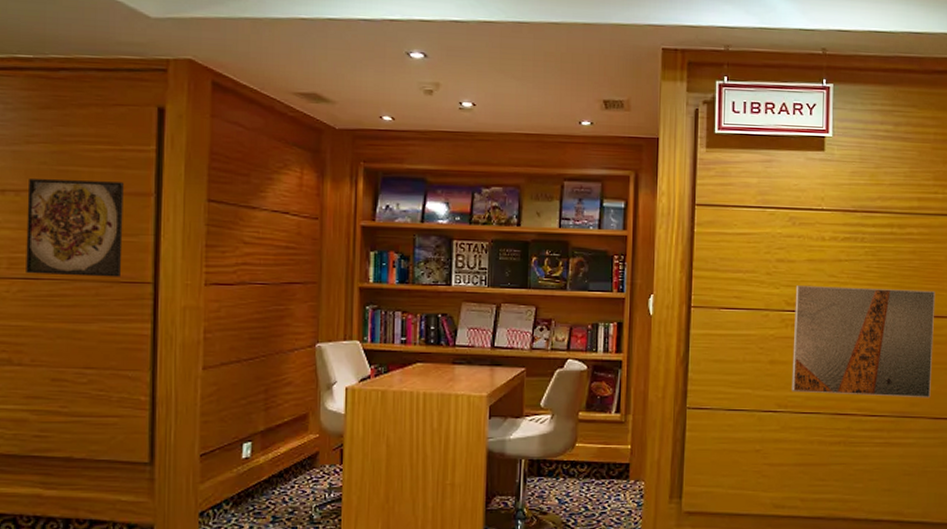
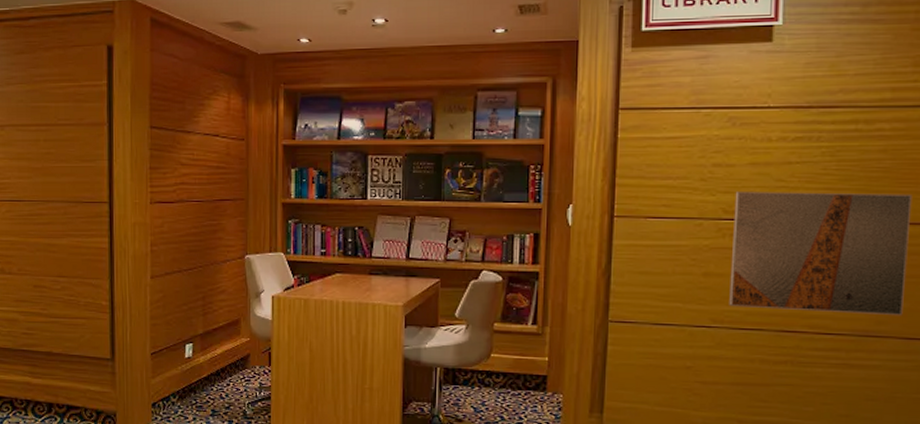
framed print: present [26,179,124,277] -> none [9,114,84,198]

